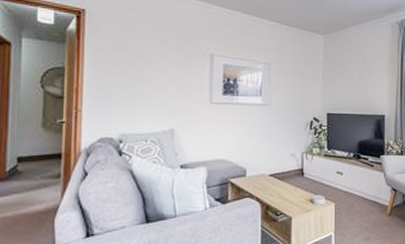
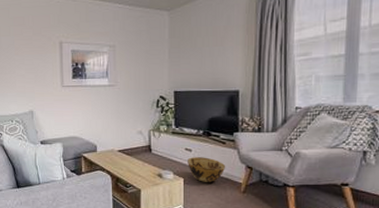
woven basket: none [339,180,374,207] -> present [188,157,226,183]

